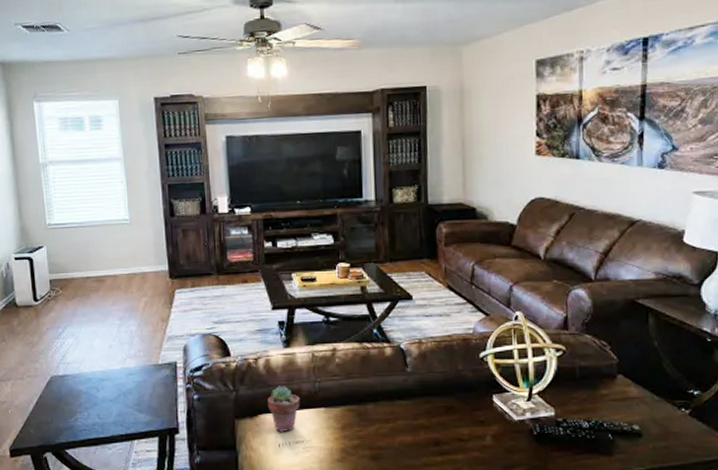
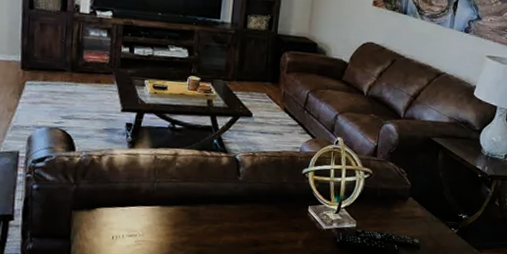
potted succulent: present [267,386,300,432] -> none [106,183,138,226]

